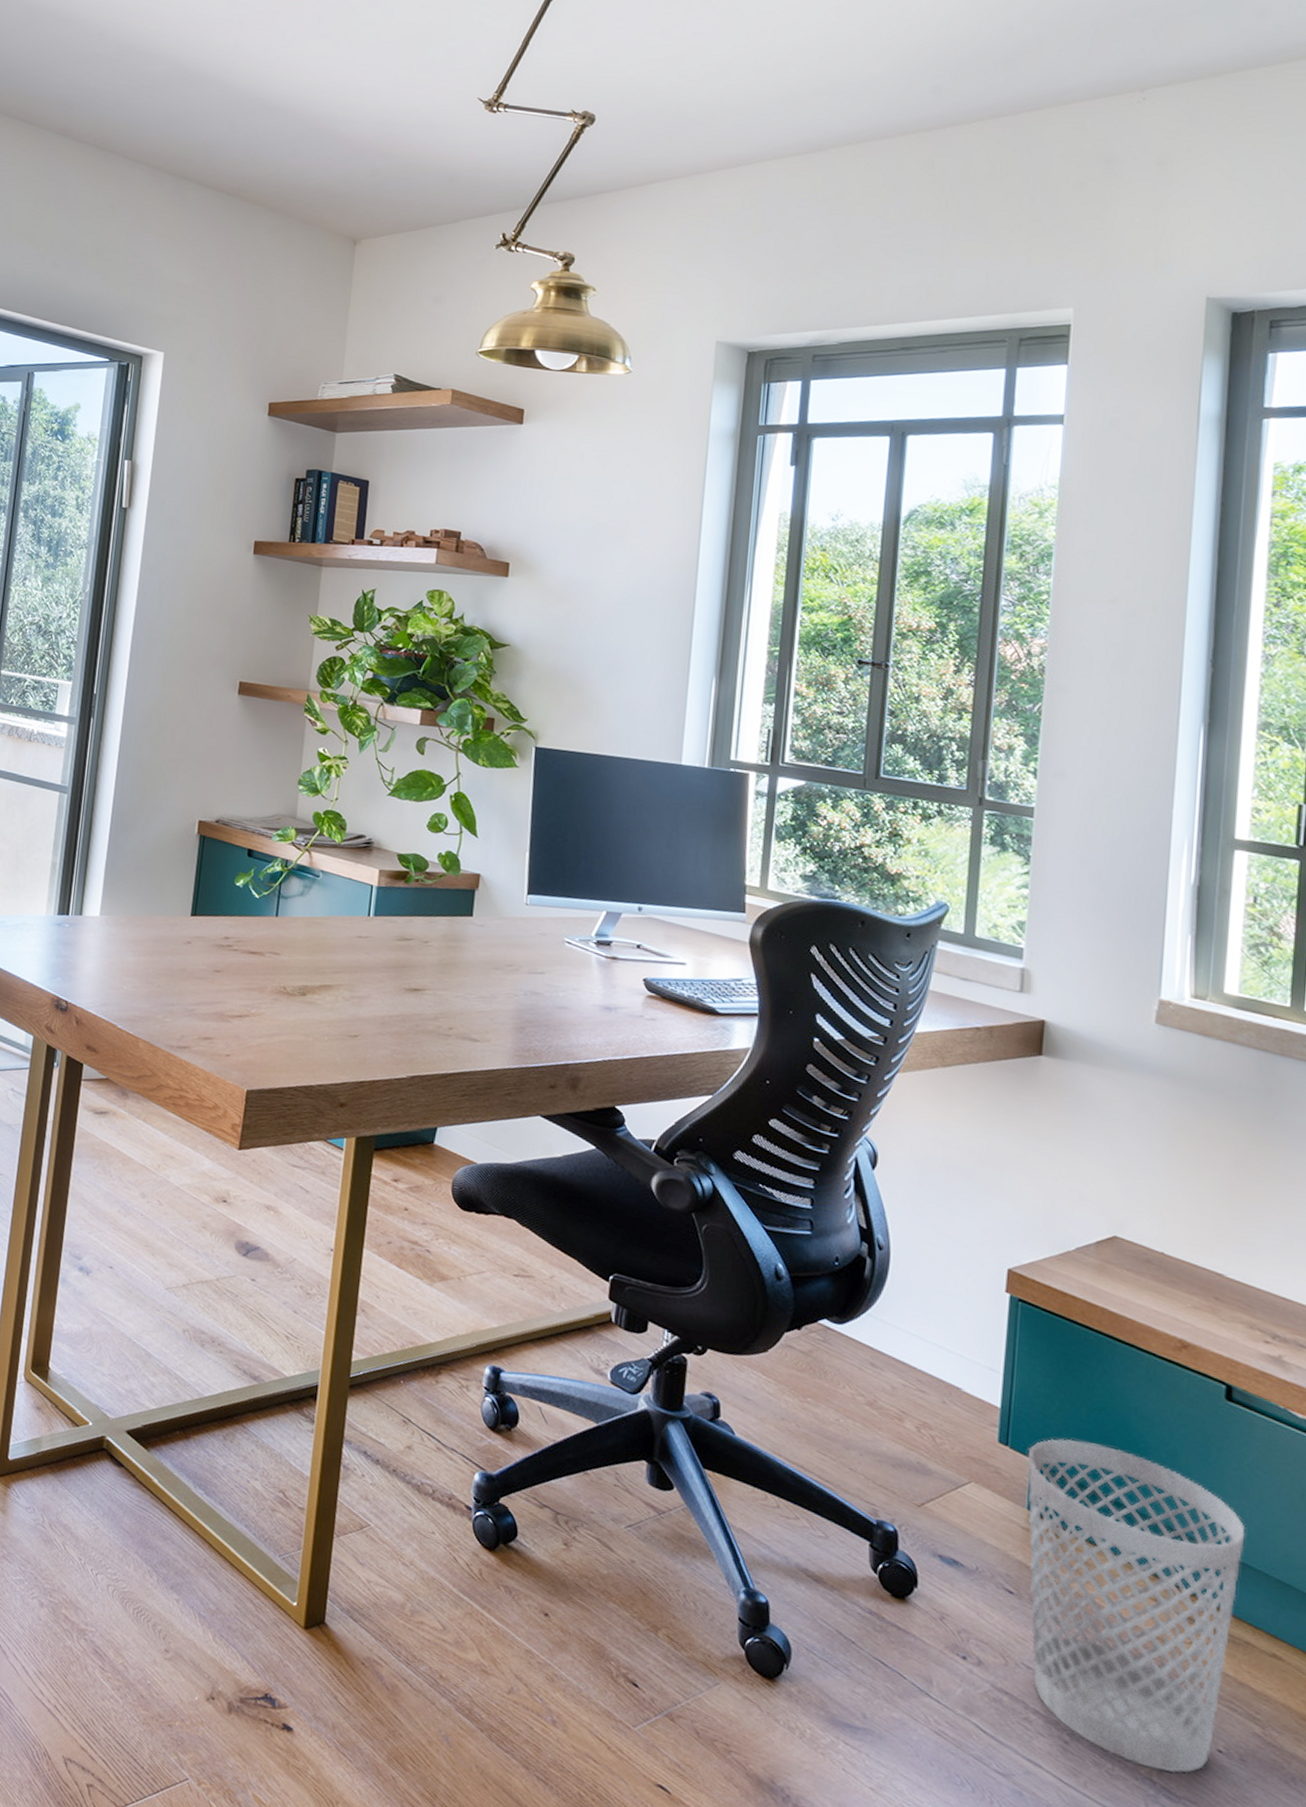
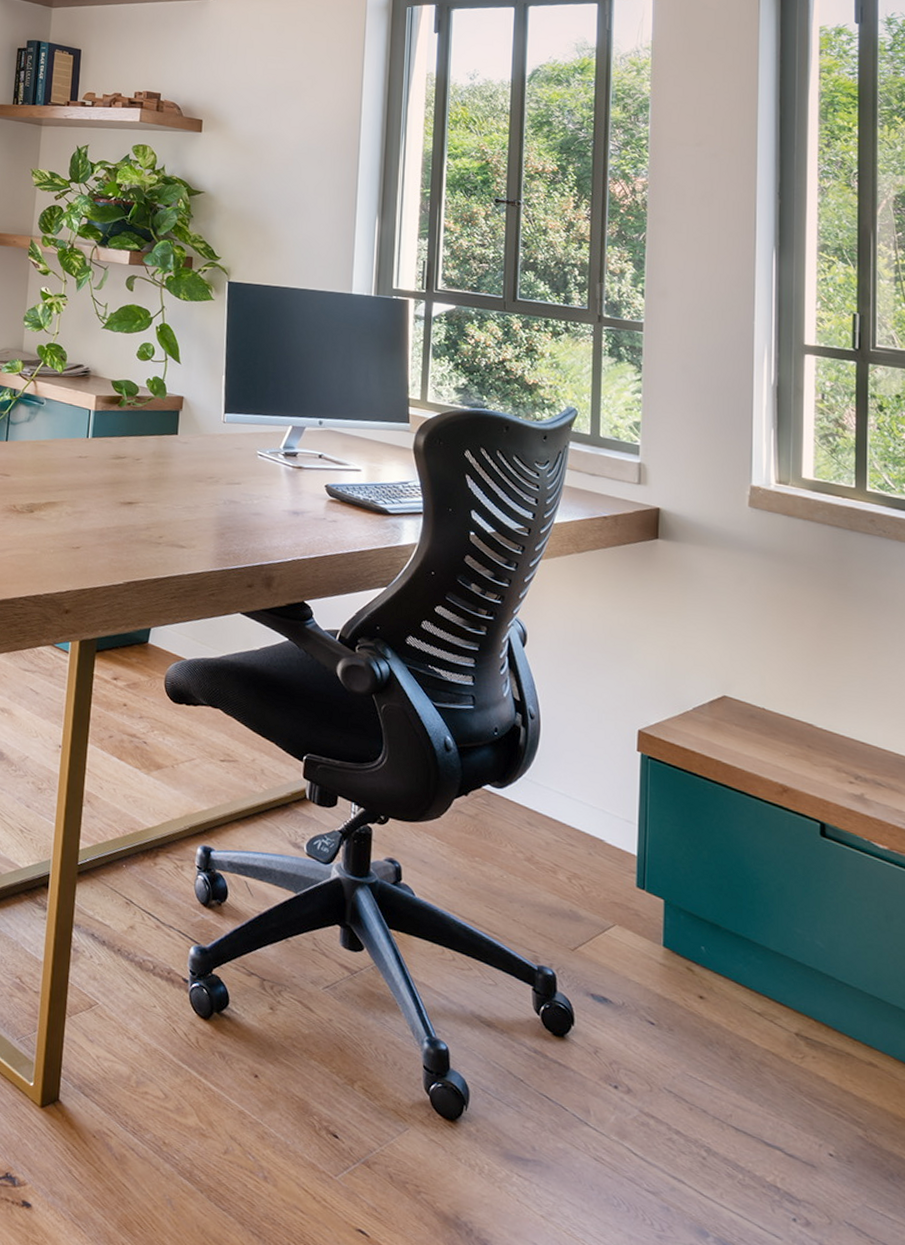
wastebasket: present [1026,1438,1246,1773] -> none [661,880,842,1178]

